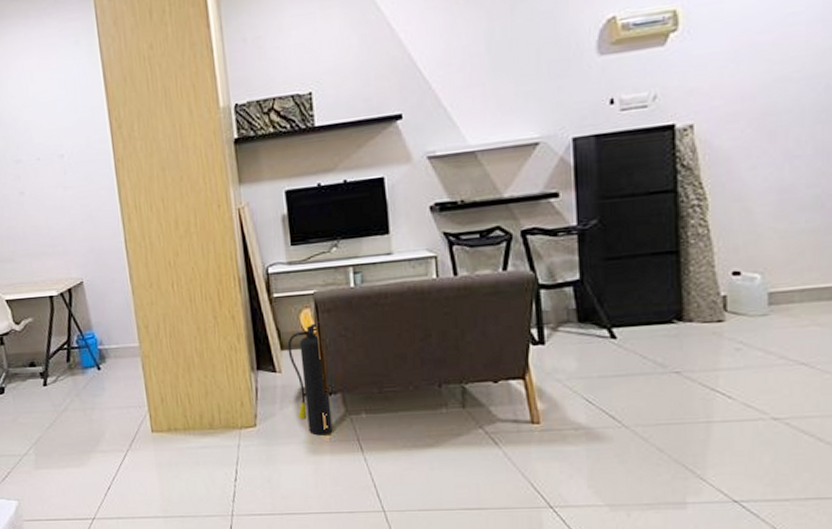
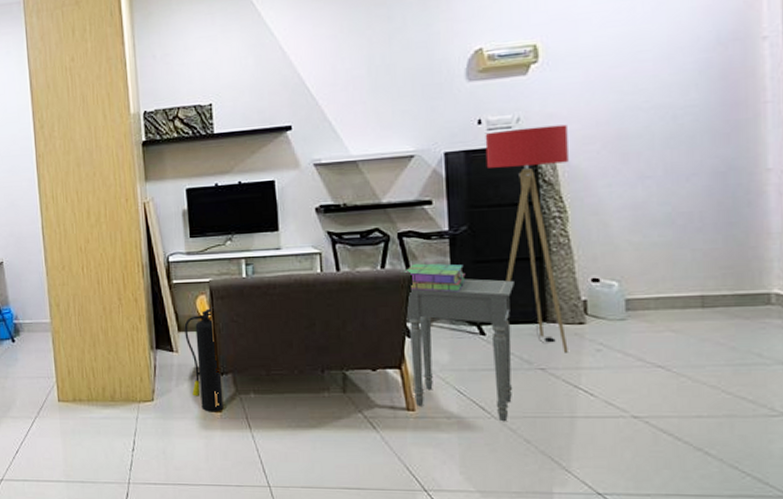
stack of books: none [528,262,595,294] -> present [404,263,466,292]
side table: none [532,277,648,431] -> present [407,278,514,422]
floor lamp: none [617,100,710,354] -> present [485,124,569,353]

